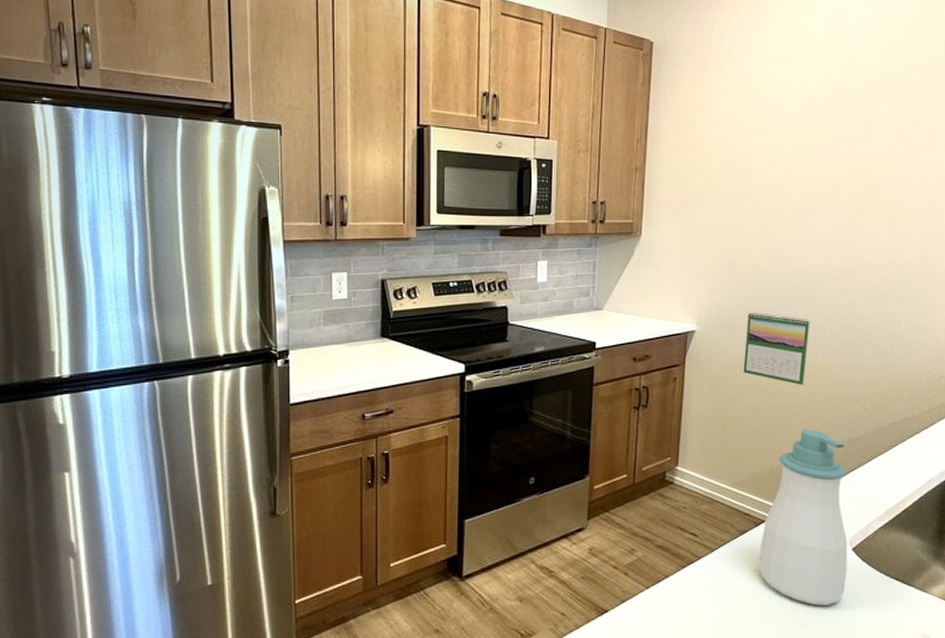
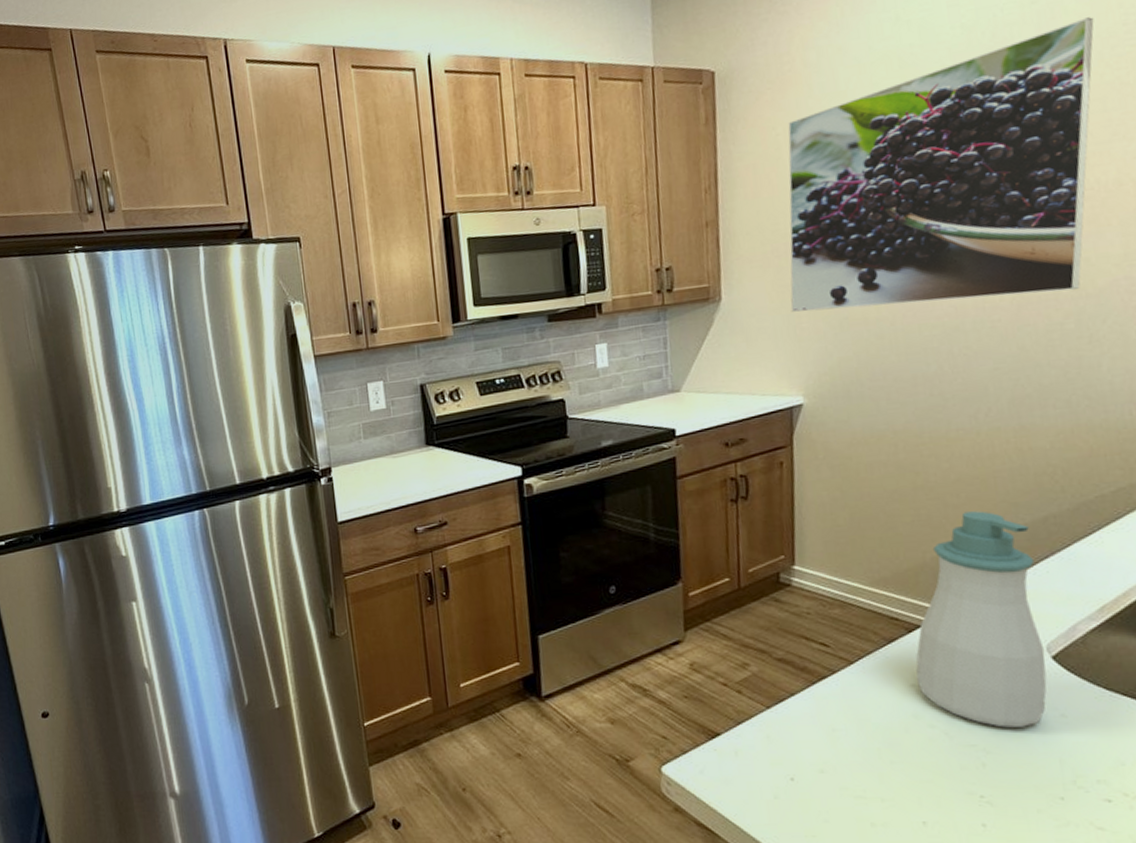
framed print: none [693,54,916,262] -> present [788,17,1094,312]
calendar: present [743,311,810,385] -> none [872,373,964,458]

